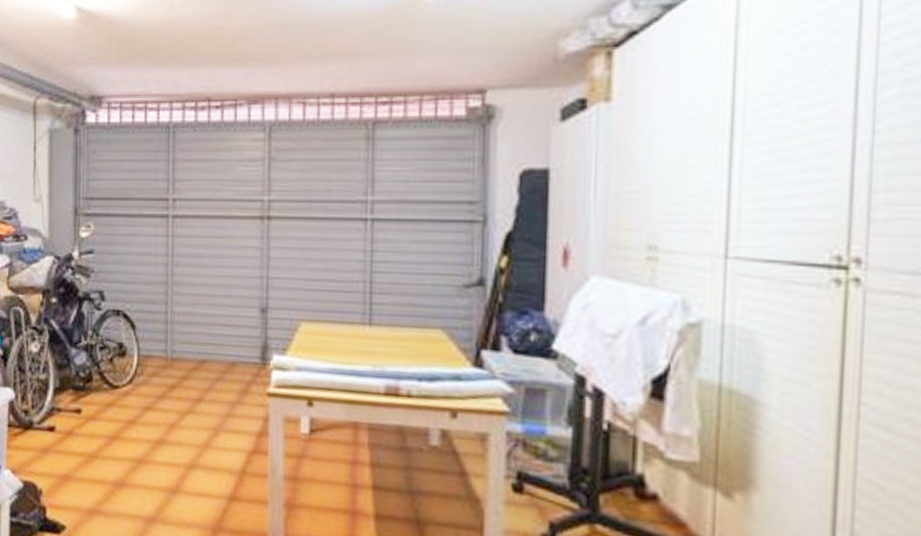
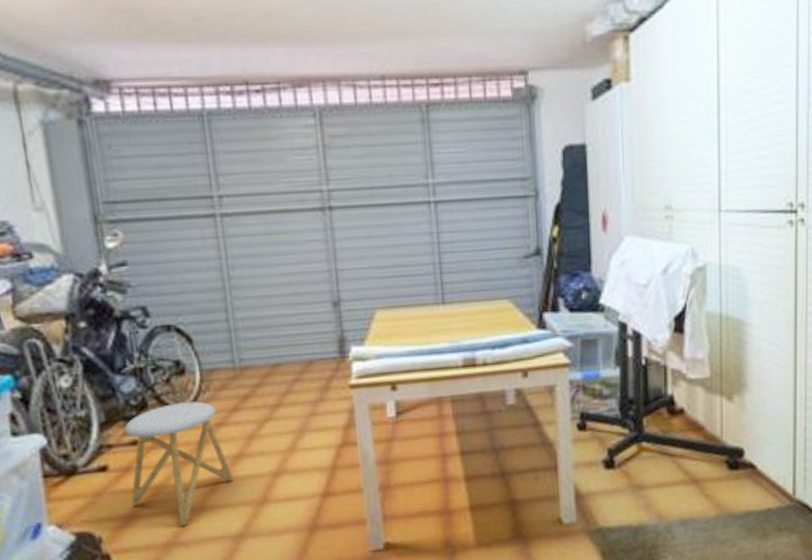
stool: none [68,381,153,498] -> present [124,401,234,527]

